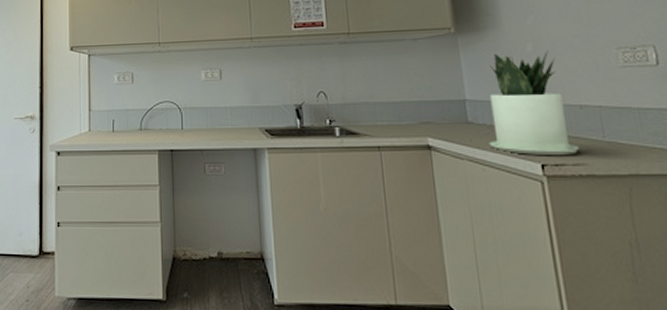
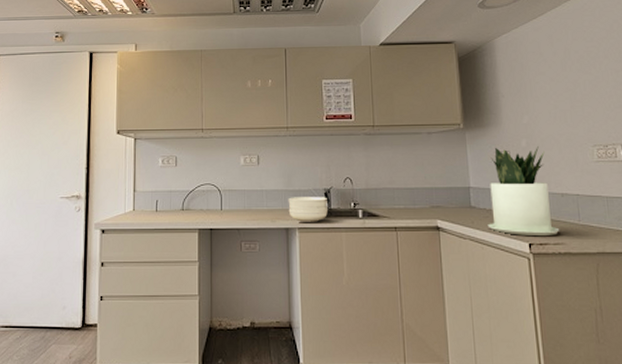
bowl: none [255,113,301,143] -> present [288,197,329,223]

